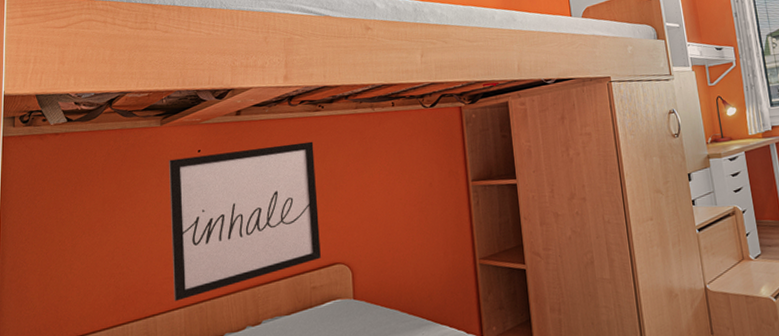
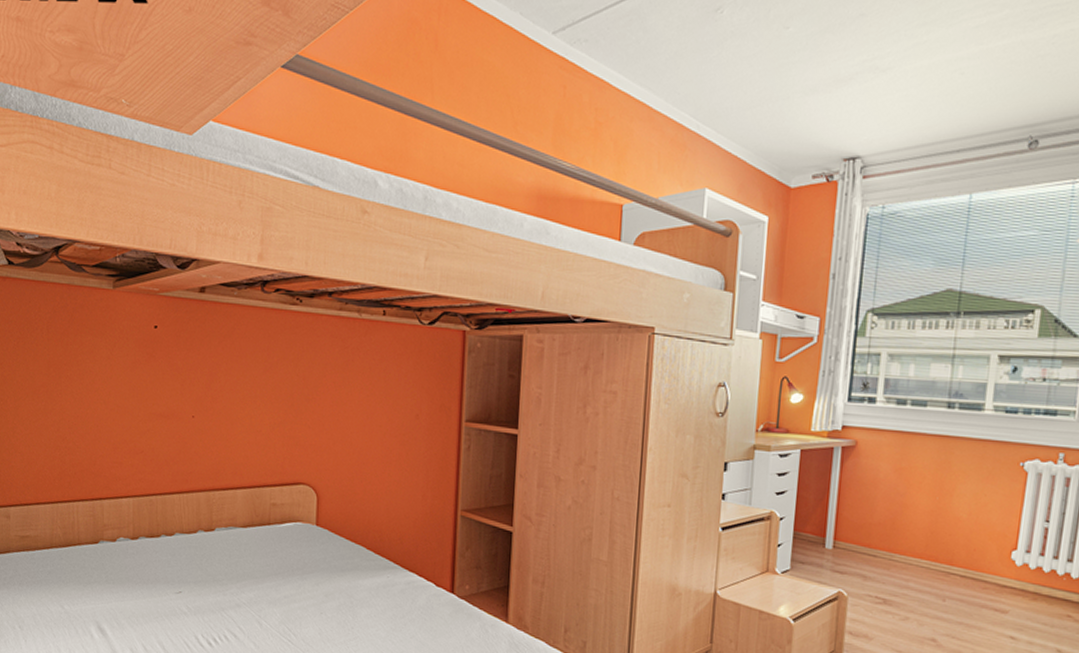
wall art: present [169,141,321,302] -> none [121,331,287,490]

